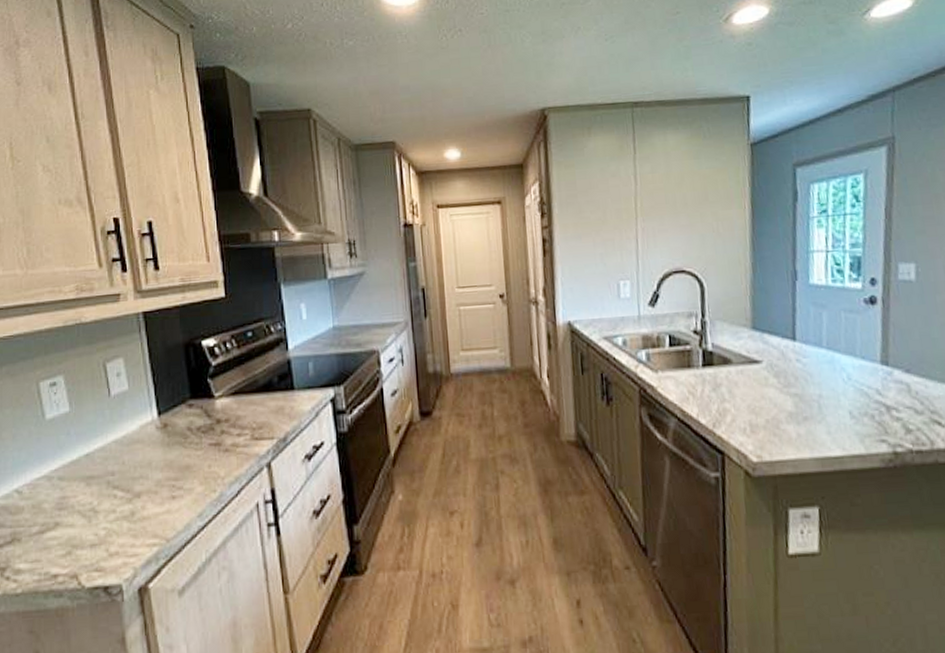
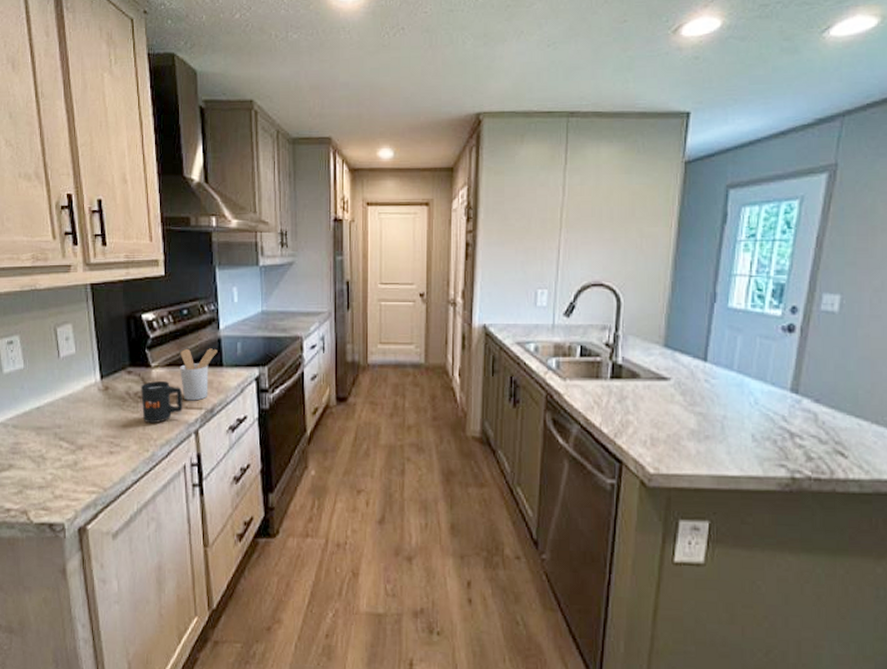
mug: none [205,411,252,460] -> present [141,380,183,423]
utensil holder: none [246,371,288,431] -> present [180,348,218,401]

